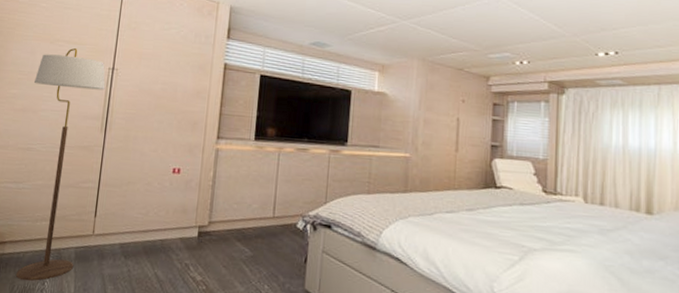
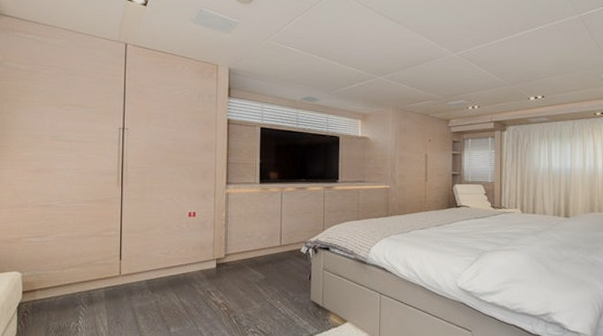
floor lamp: present [16,47,106,281] -> none [46,111,117,321]

